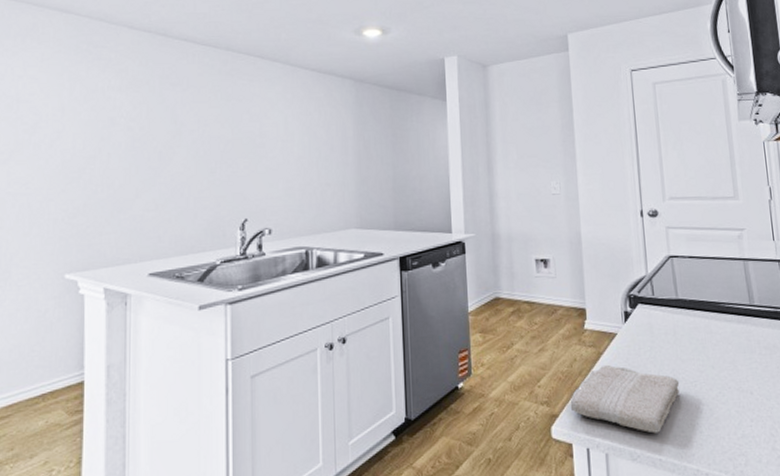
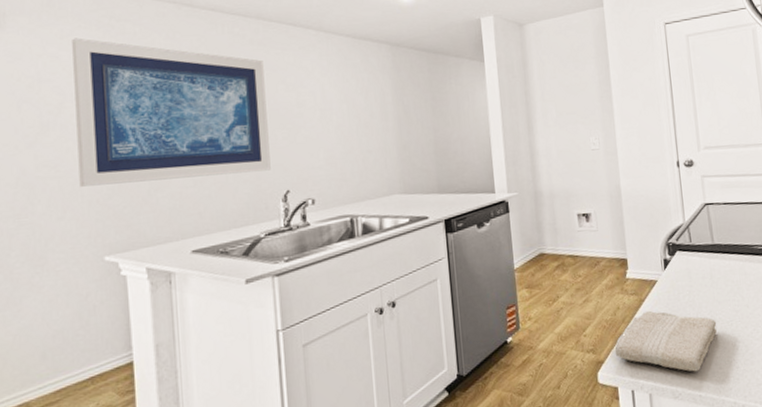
wall art: none [47,61,231,205] -> present [72,38,271,187]

